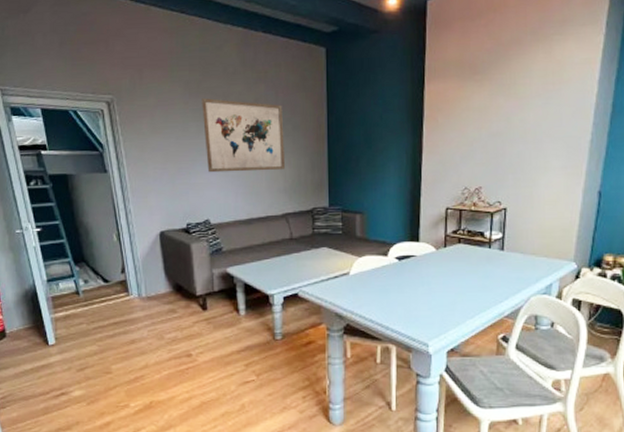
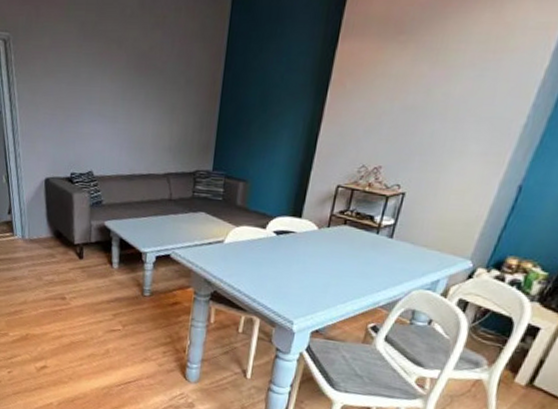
wall art: present [202,98,285,173] -> none [95,43,178,127]

